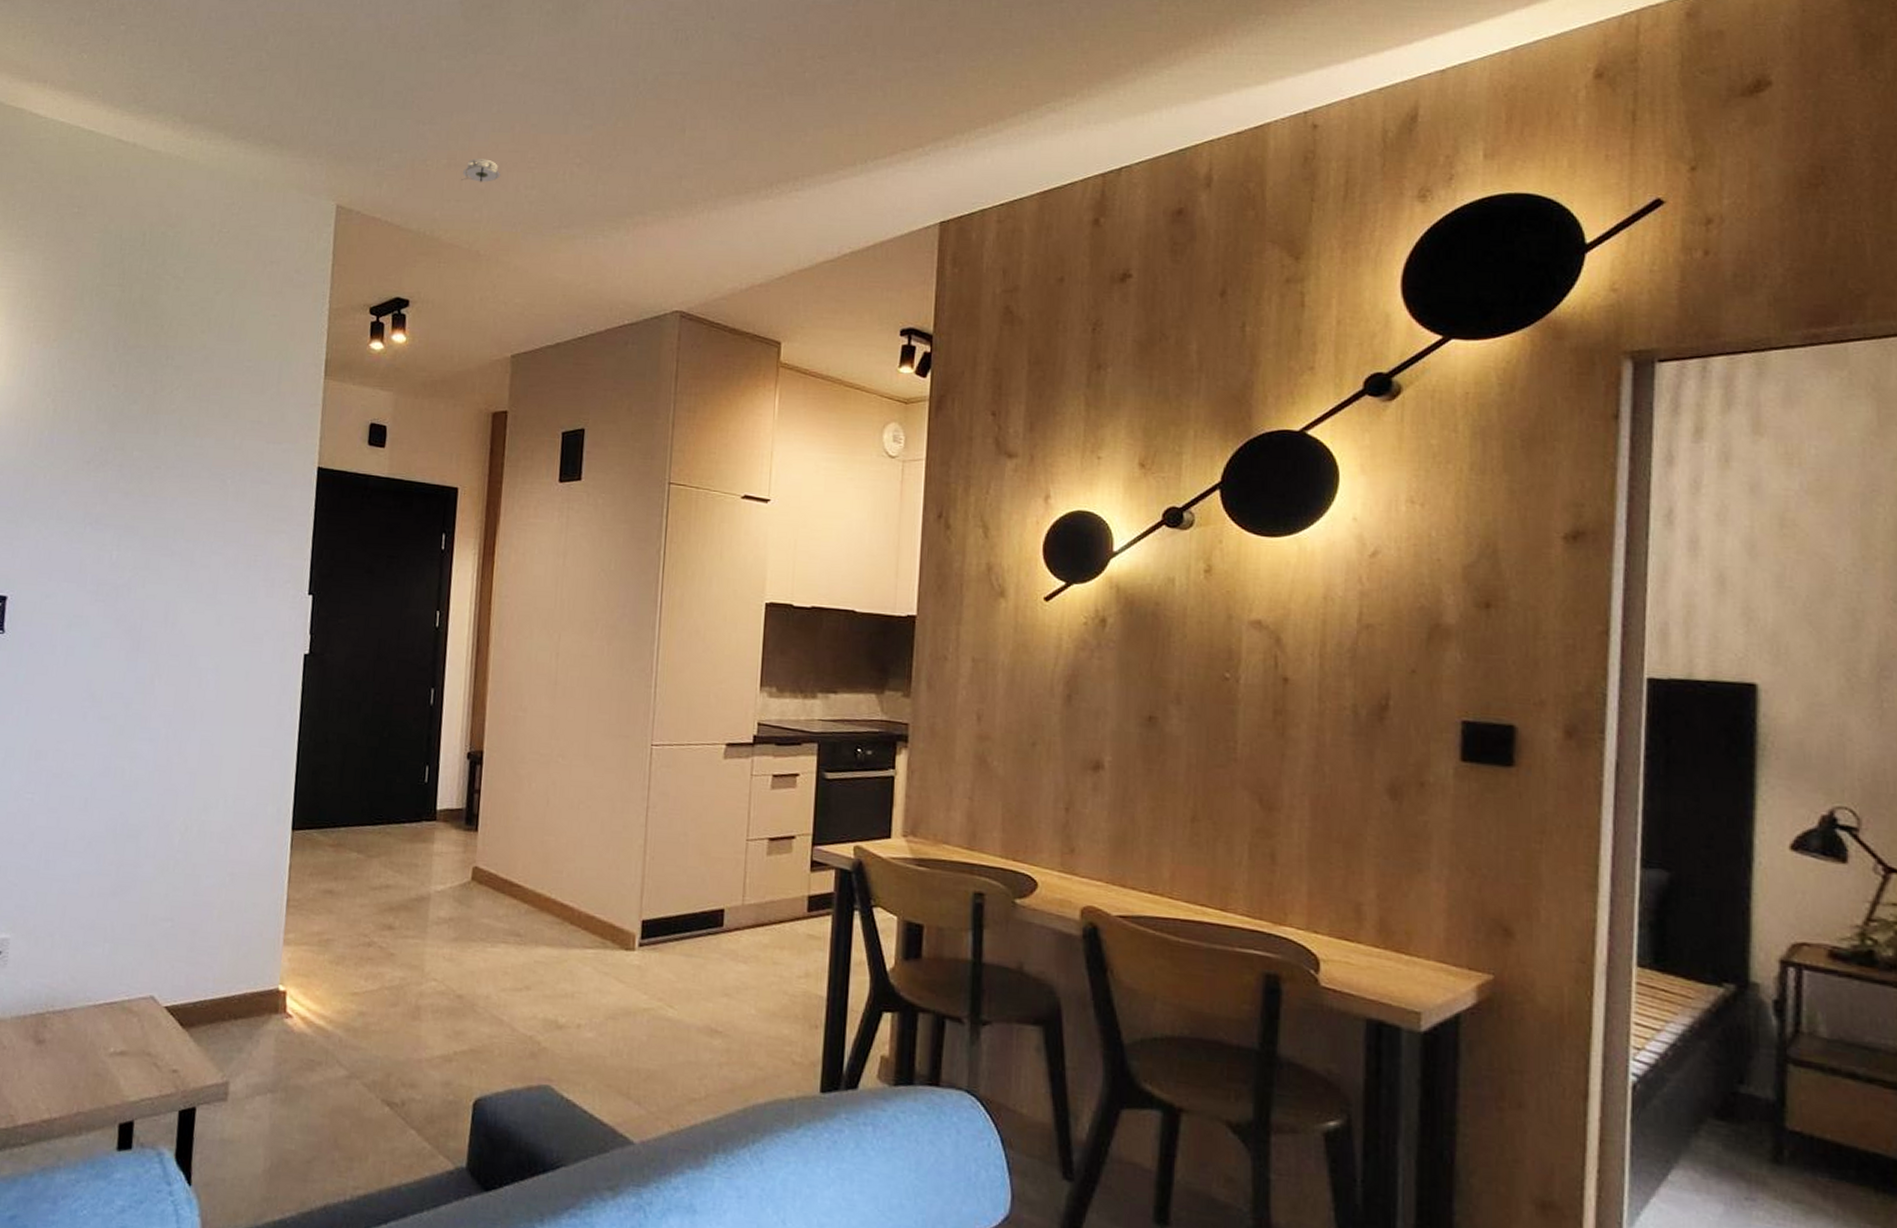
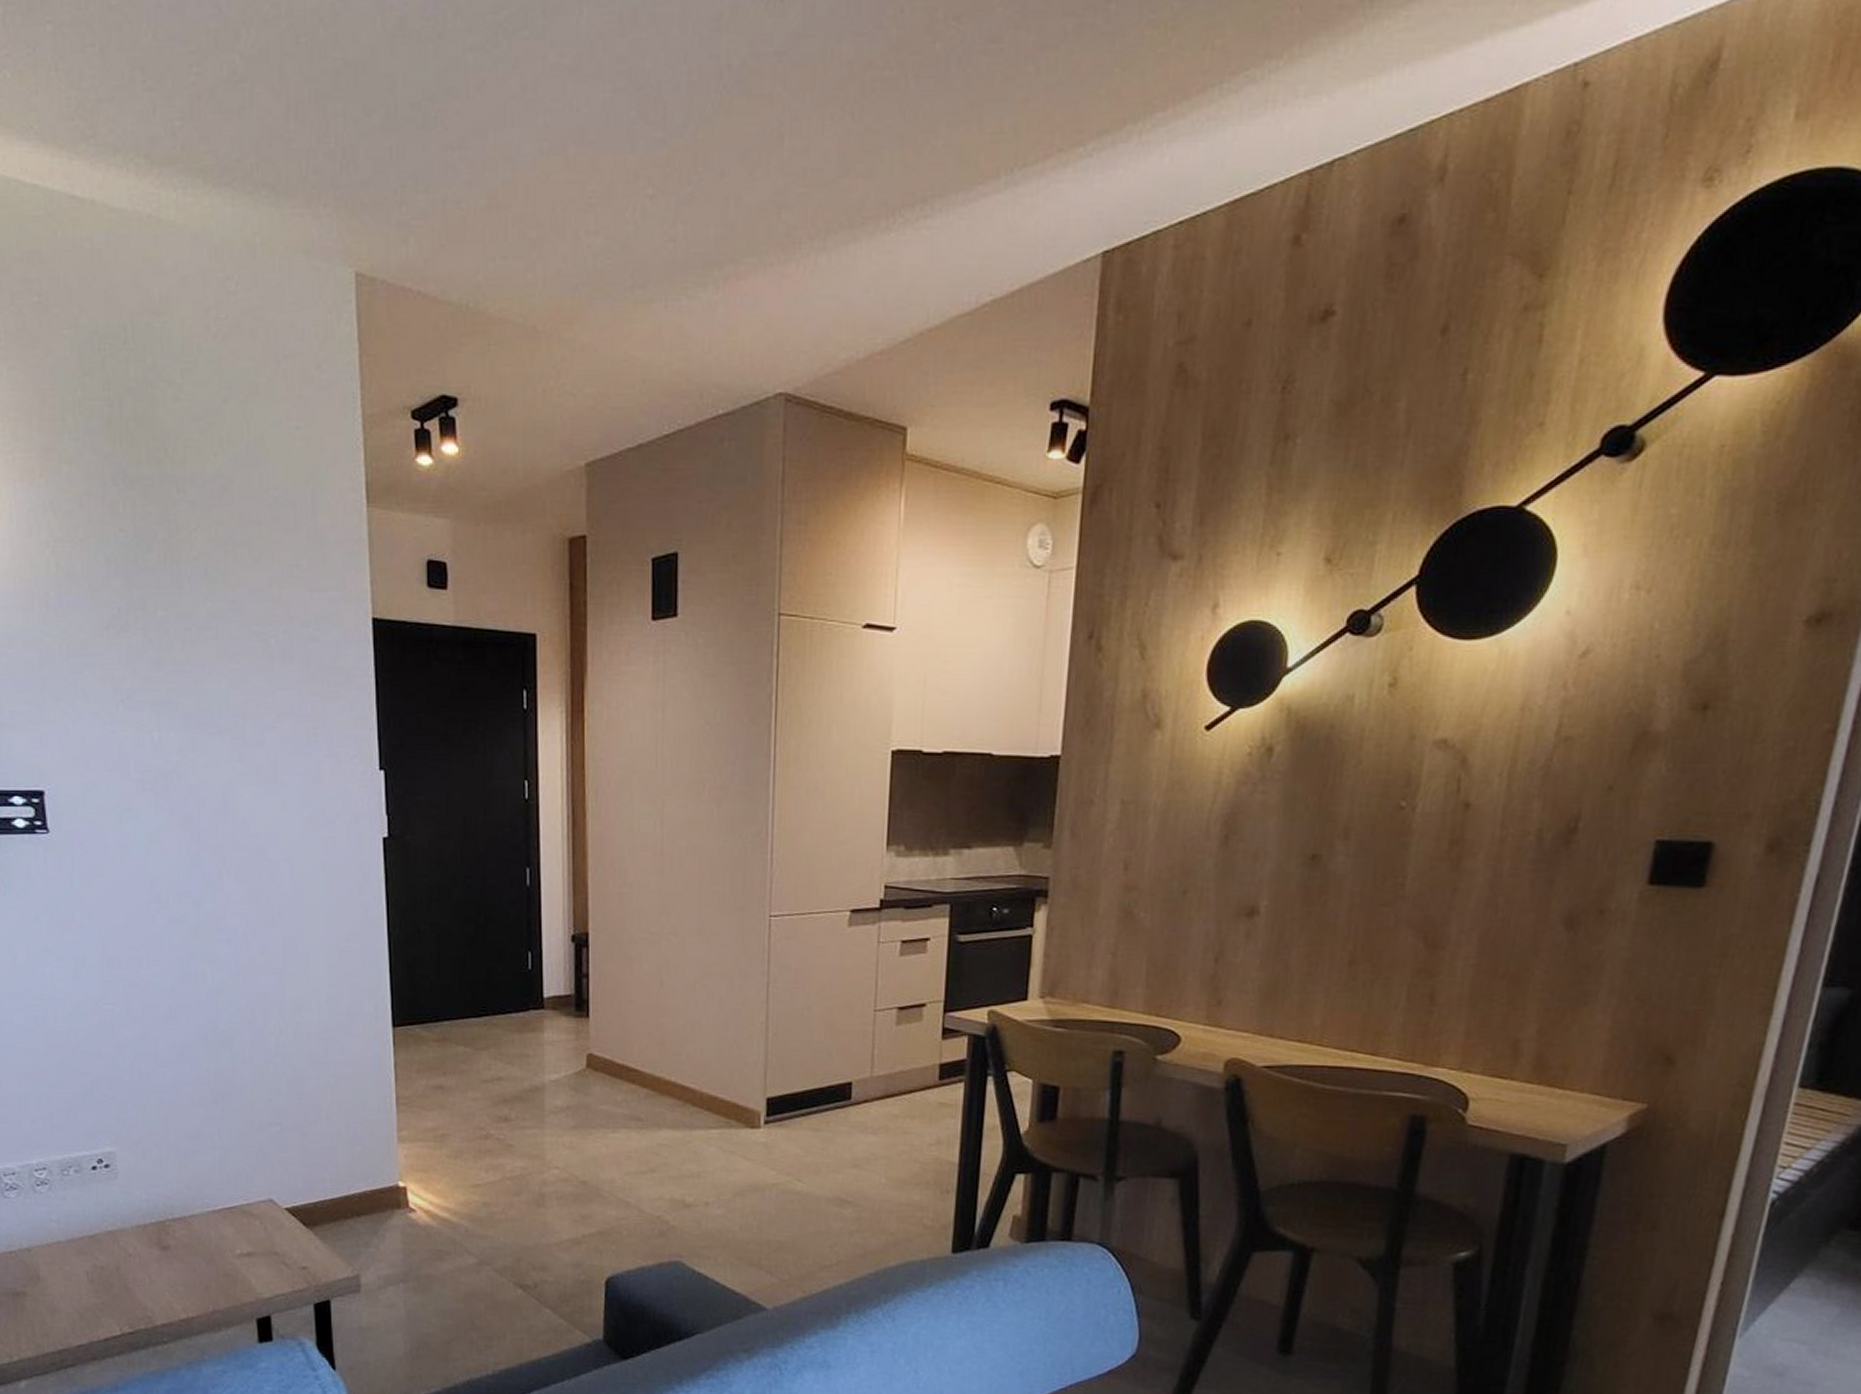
smoke detector: present [461,158,501,182] -> none [506,196,555,230]

